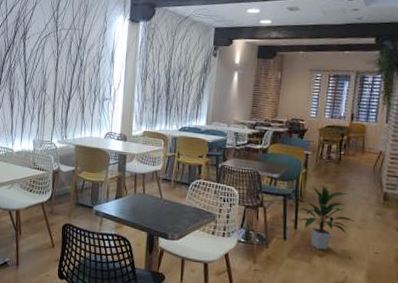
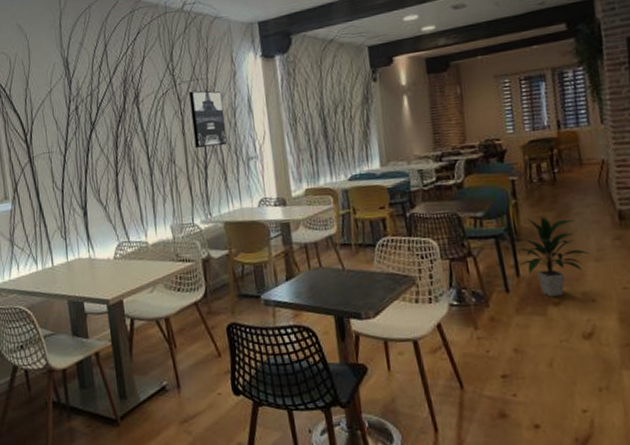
wall art: none [64,37,92,85] -> present [189,90,228,148]

